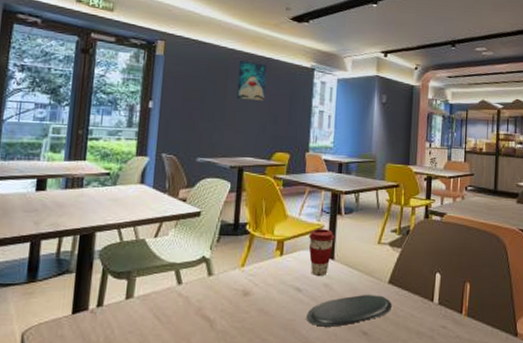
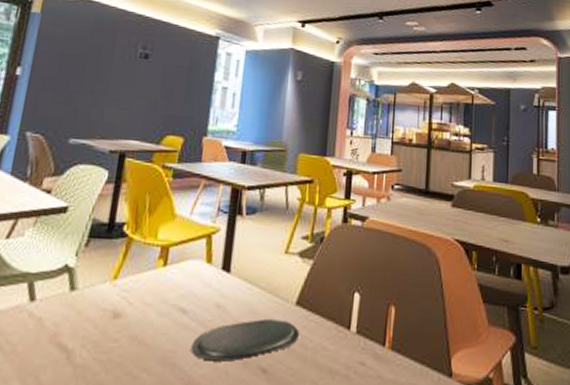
wall art: present [237,61,267,101] -> none [125,24,164,73]
coffee cup: present [309,229,334,277] -> none [199,232,232,295]

